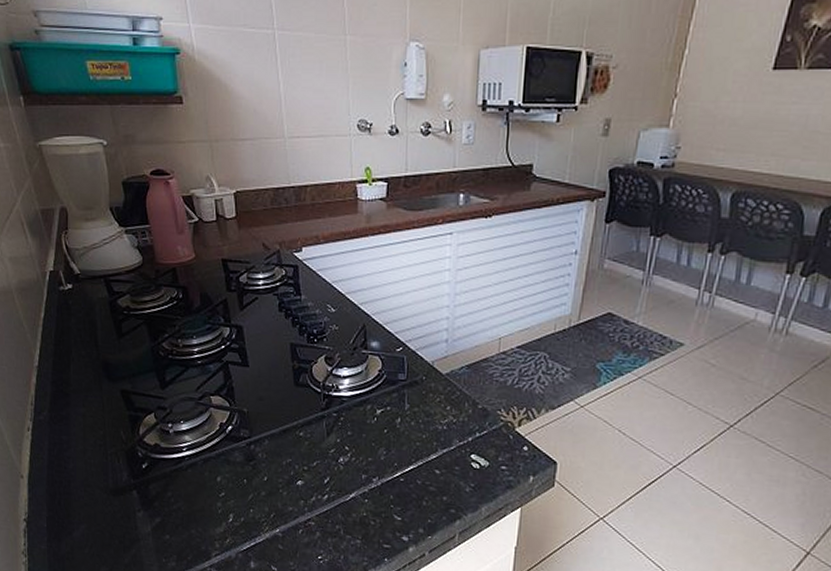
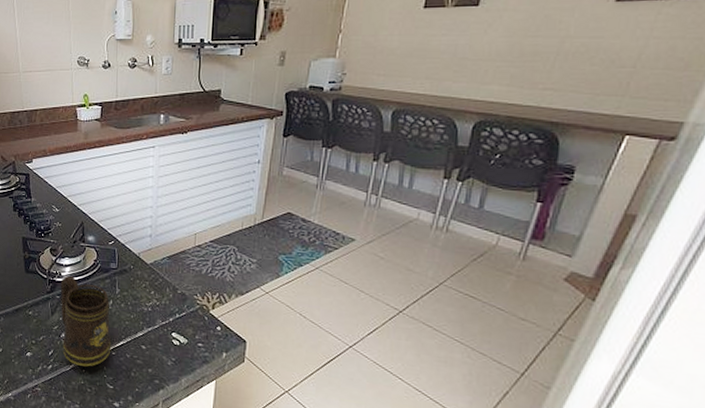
mug: none [337,390,399,496] -> present [60,276,112,367]

